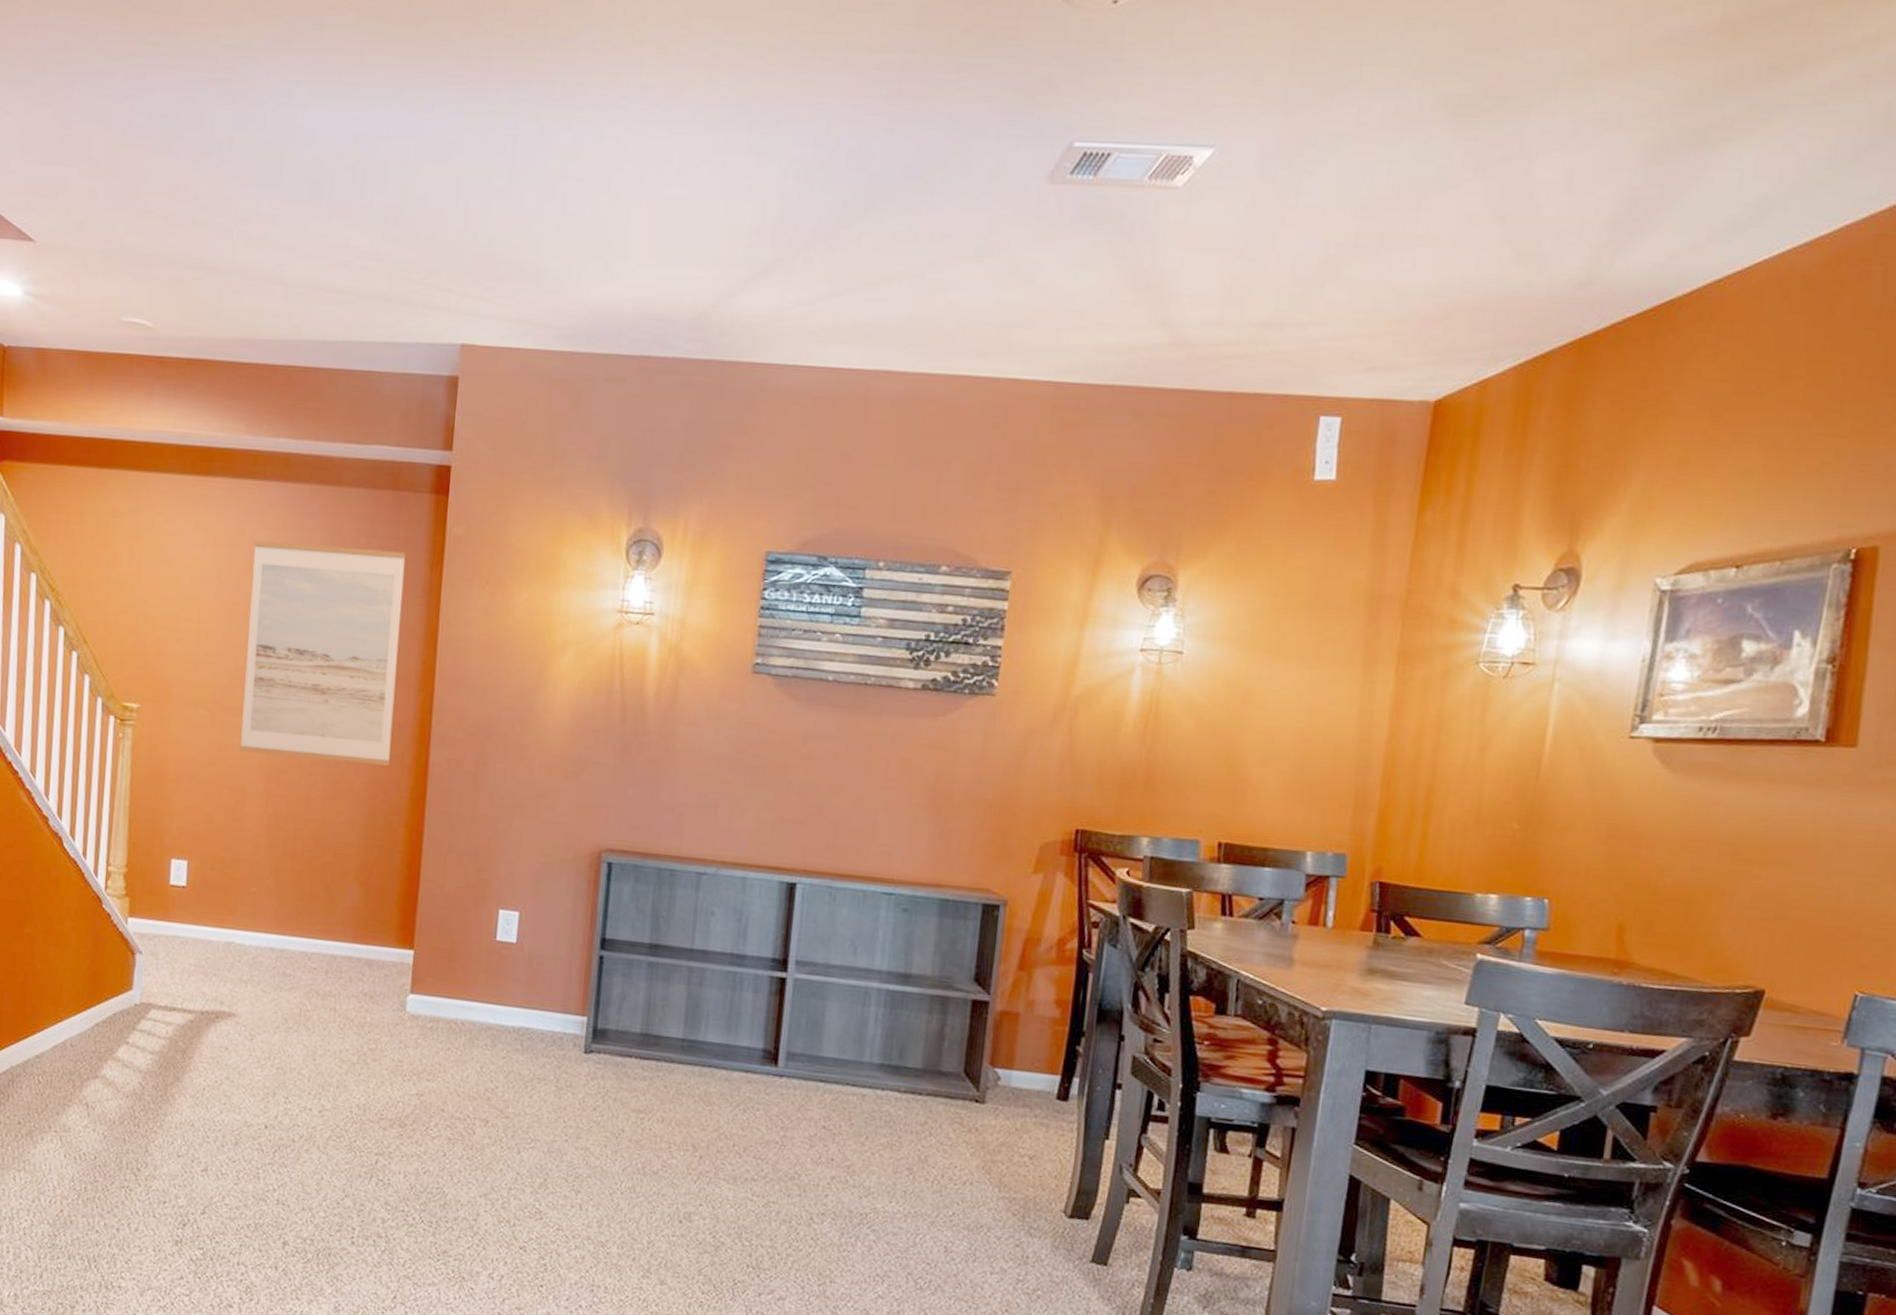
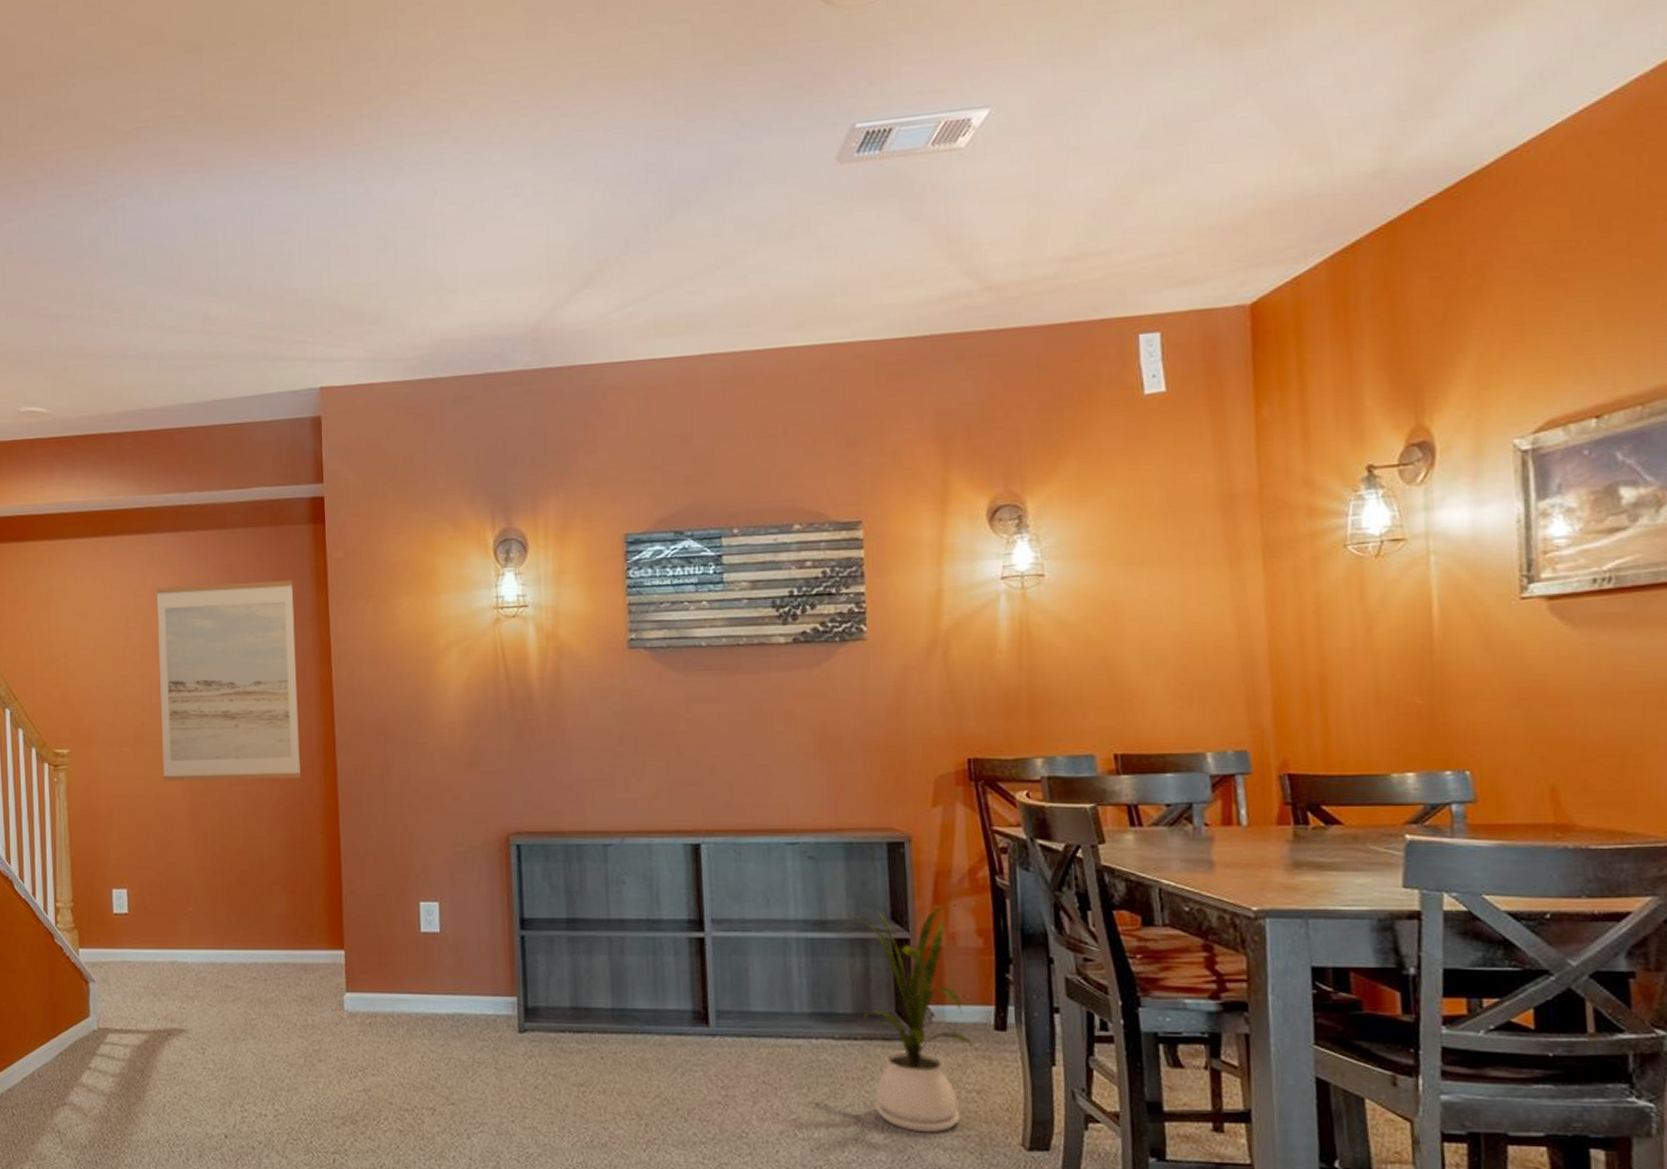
house plant: none [929,968,1041,1192] -> present [849,904,975,1133]

